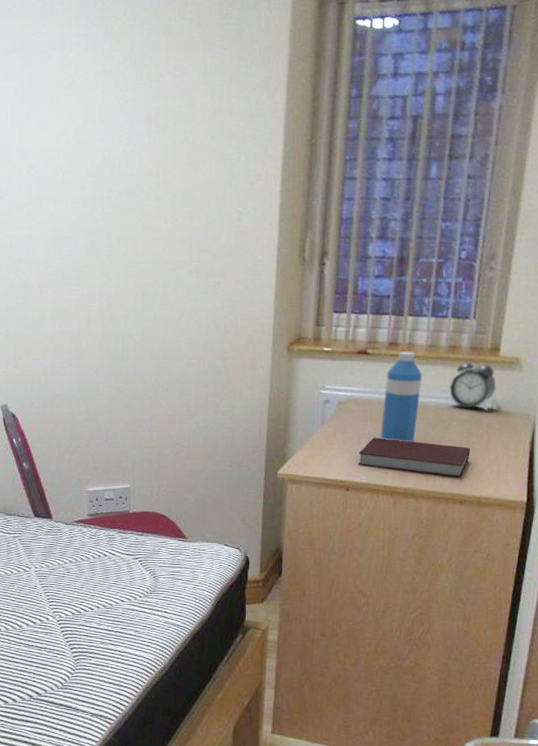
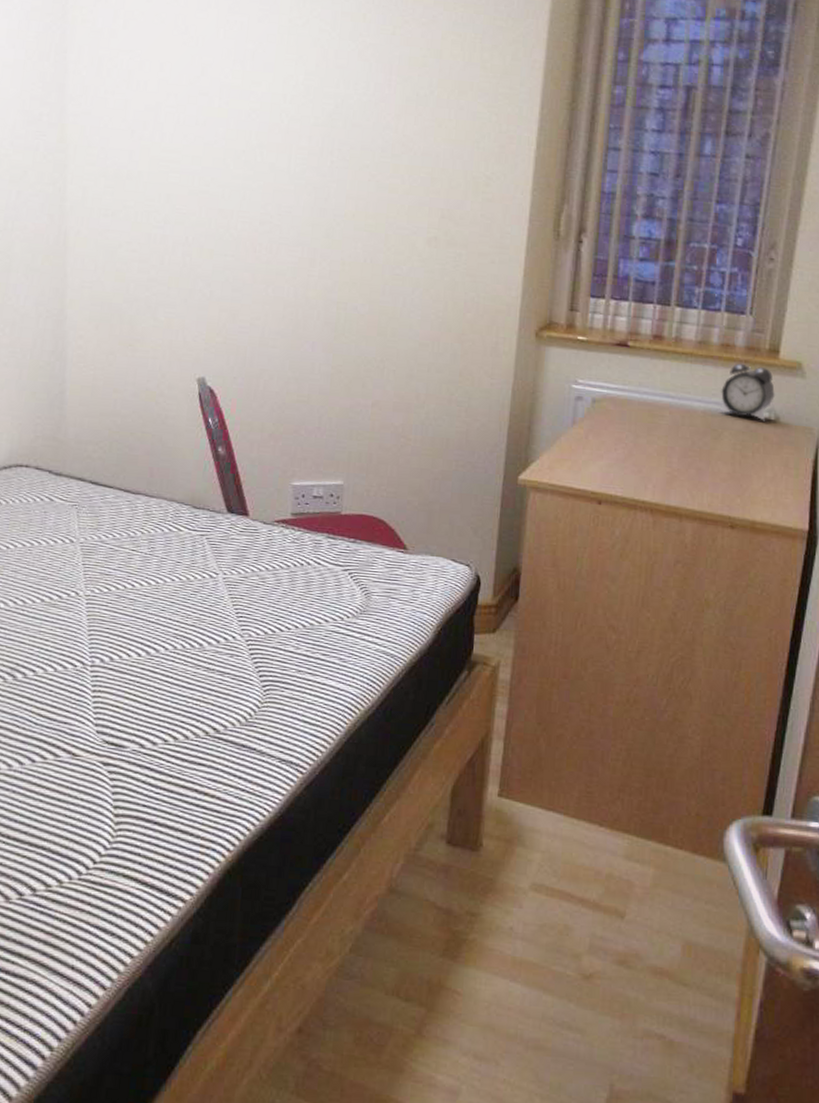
notebook: present [357,437,470,478] -> none [612,443,744,497]
water bottle: present [380,351,422,443] -> none [640,346,690,453]

